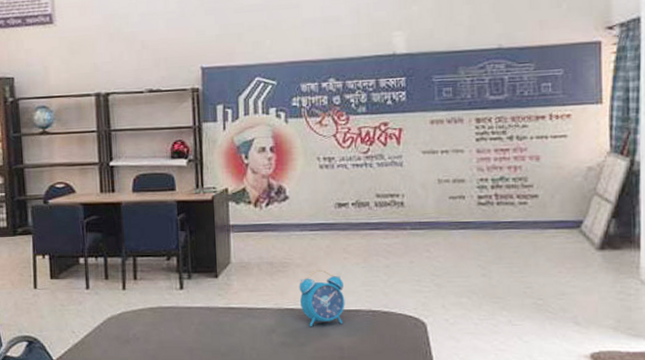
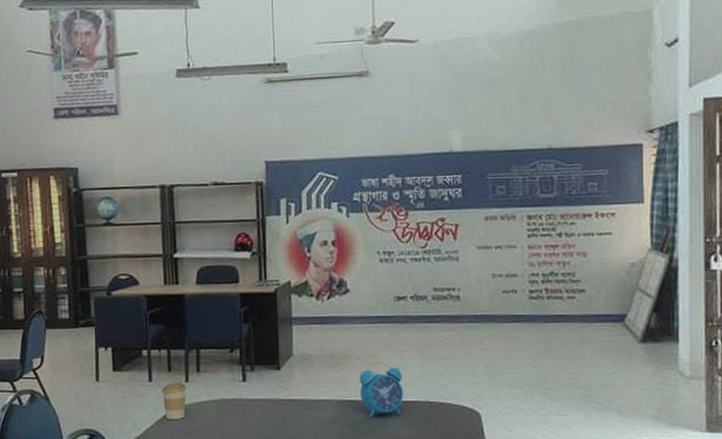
coffee cup: none [99,290,124,327] -> present [162,383,187,419]

